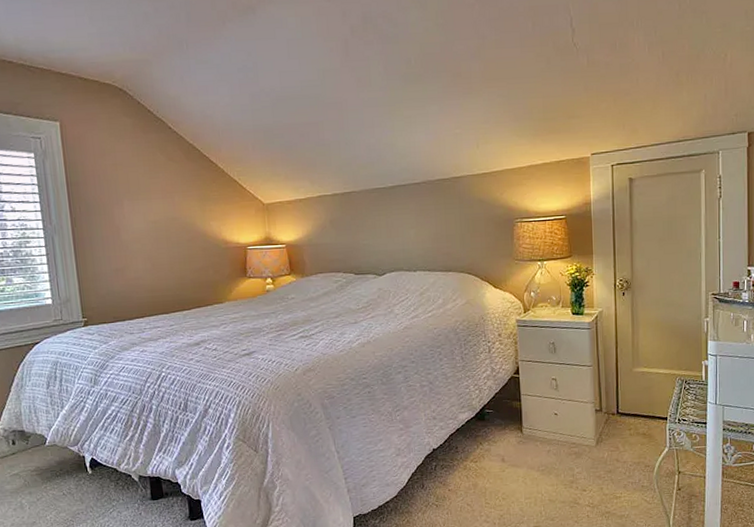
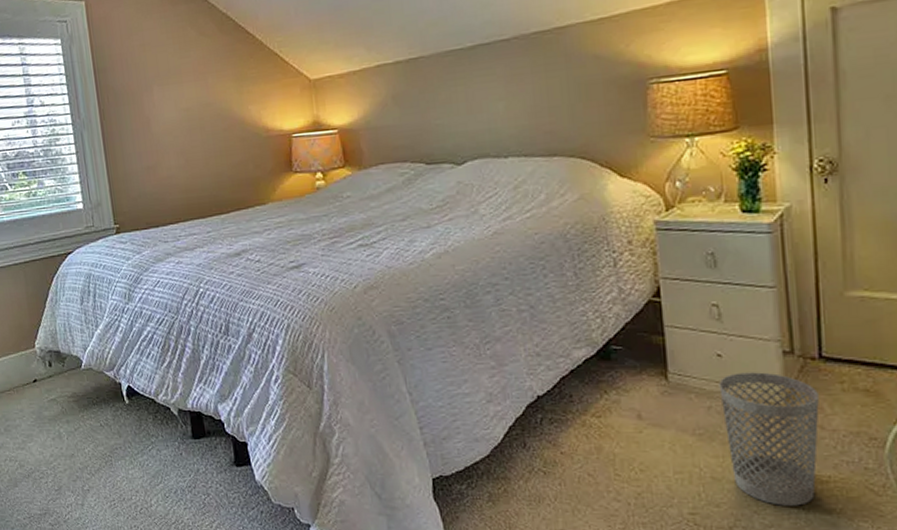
wastebasket: none [555,424,616,516] -> present [718,372,819,506]

